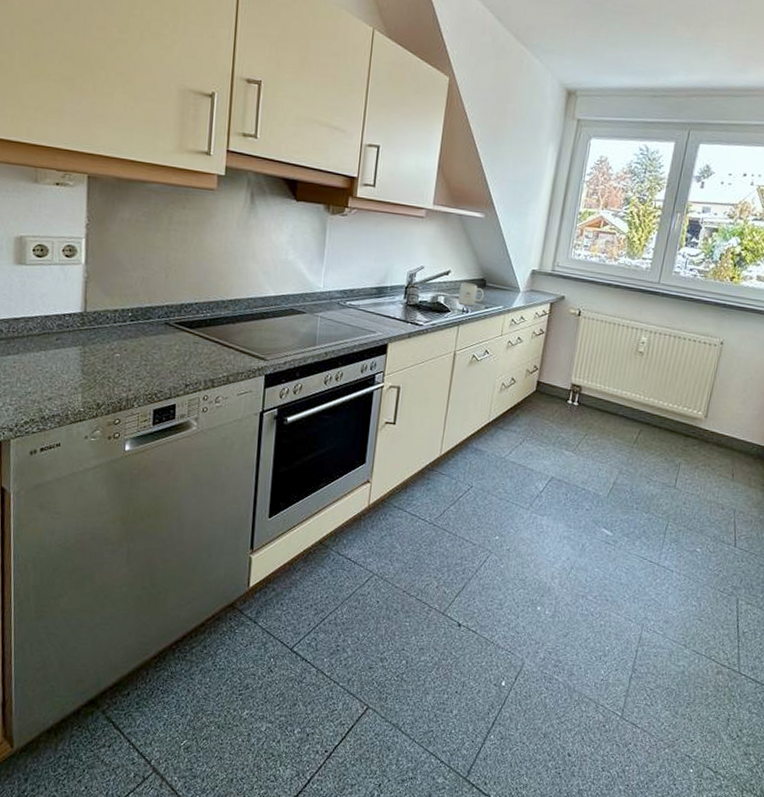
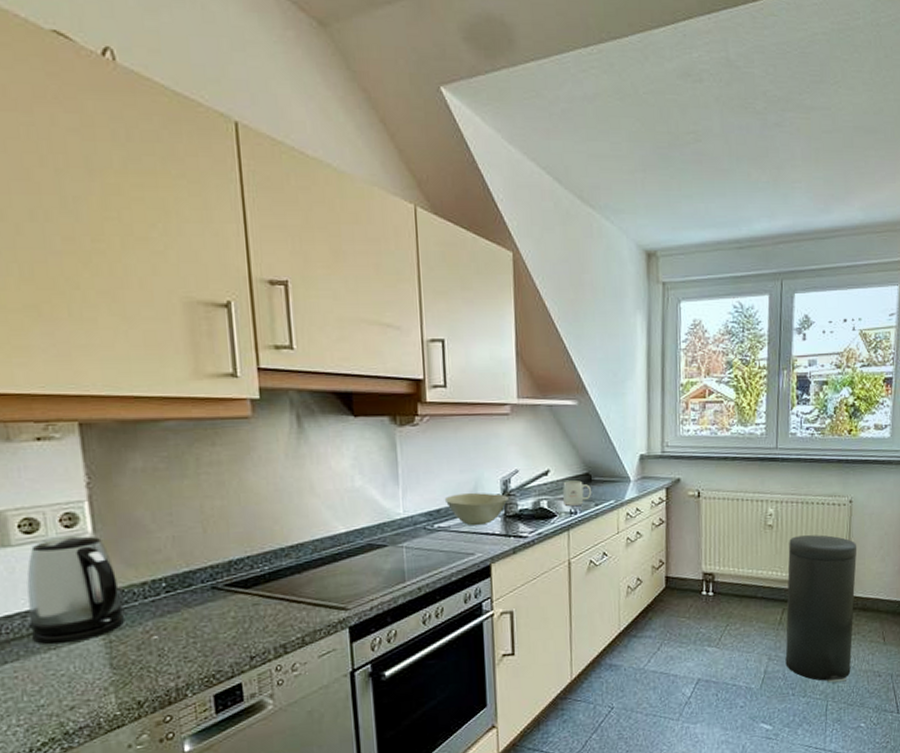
kettle: none [29,263,98,348] -> present [26,535,126,645]
bowl: none [358,279,412,309] -> present [444,492,509,526]
pedal bin: none [634,366,721,507] -> present [785,534,857,683]

